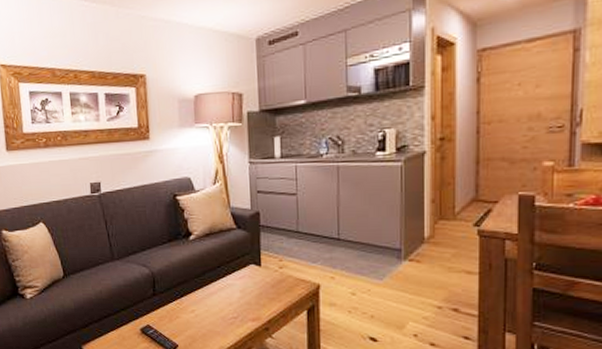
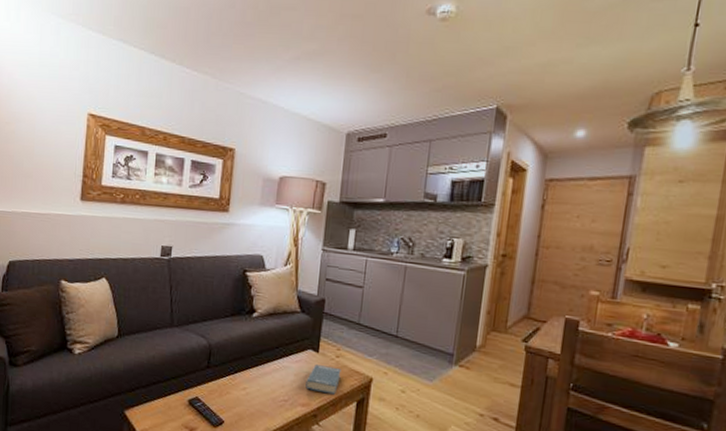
hardback book: none [253,278,287,306] -> present [305,364,341,395]

